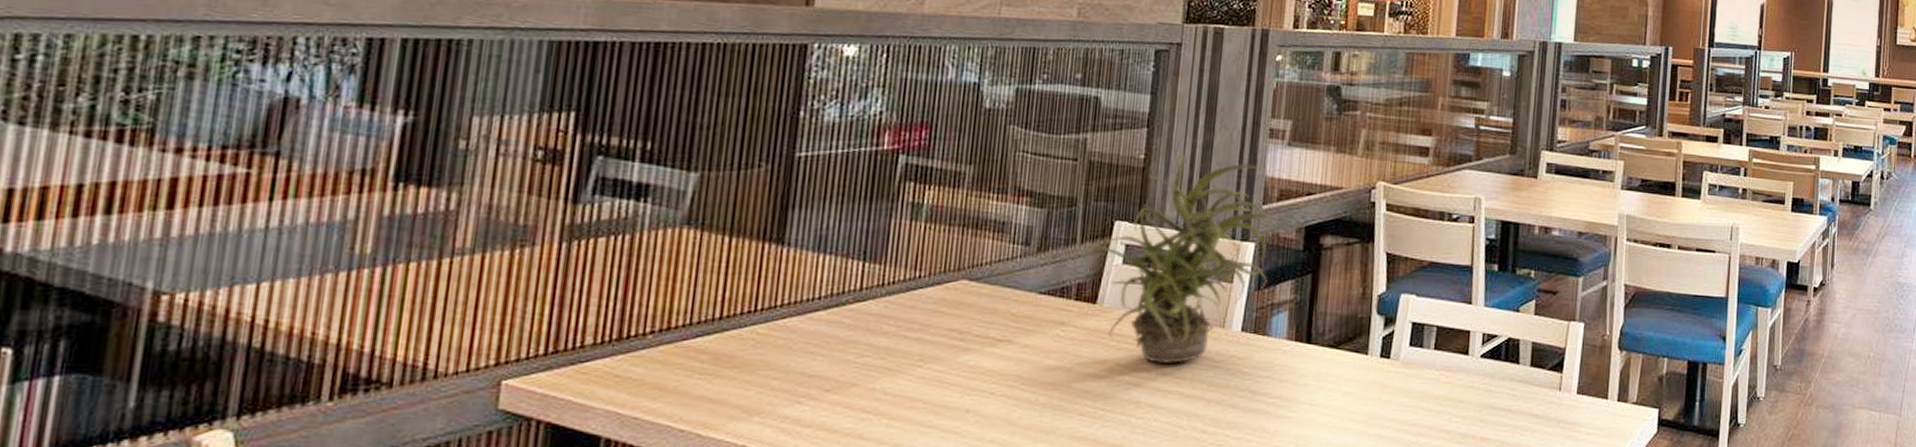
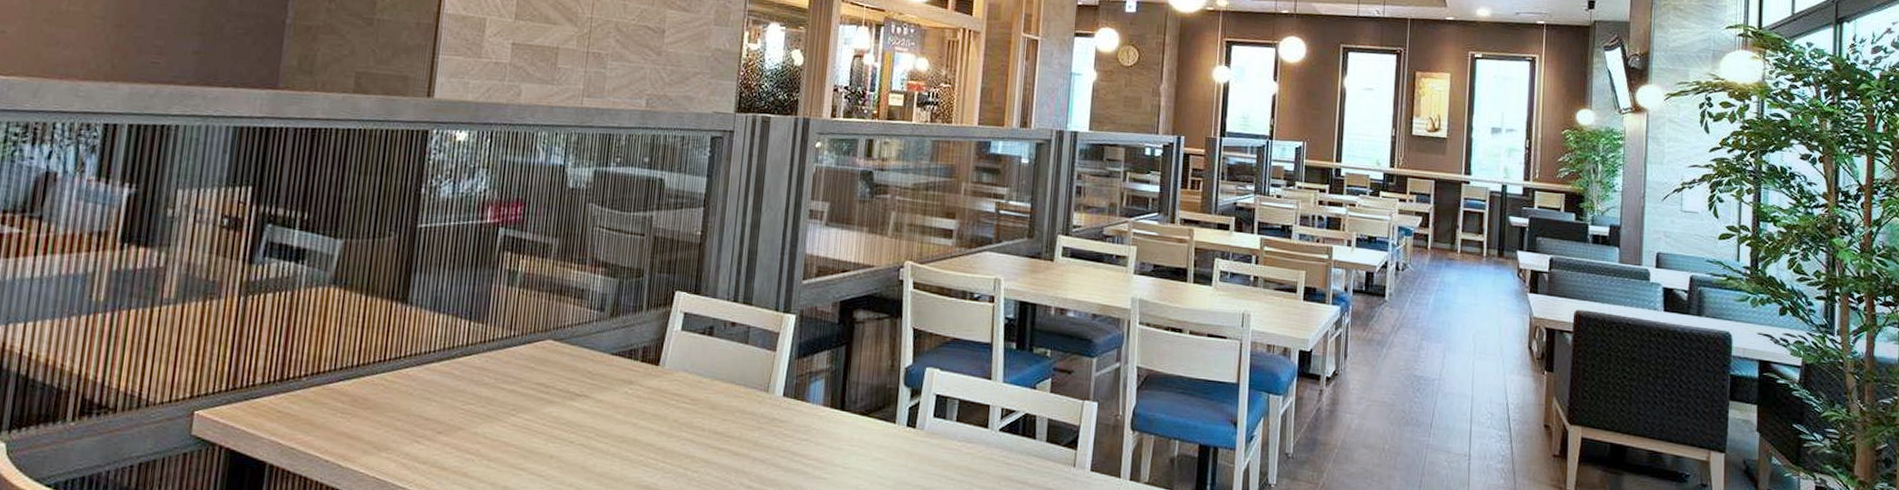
potted plant: present [1091,154,1278,365] -> none [655,231,816,424]

